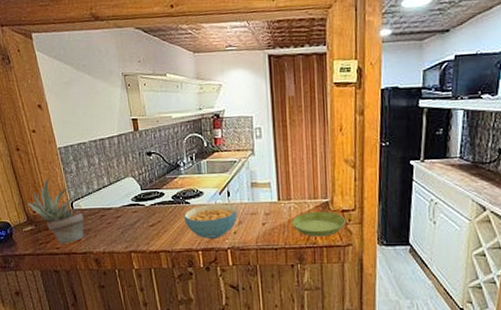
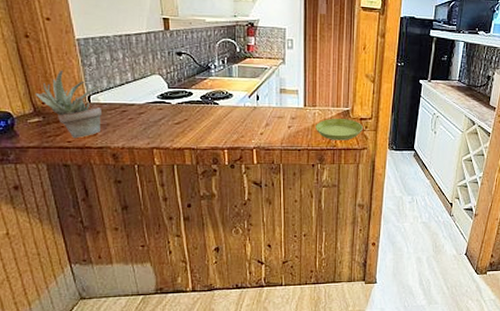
cereal bowl: present [184,203,238,240] -> none [212,106,265,139]

